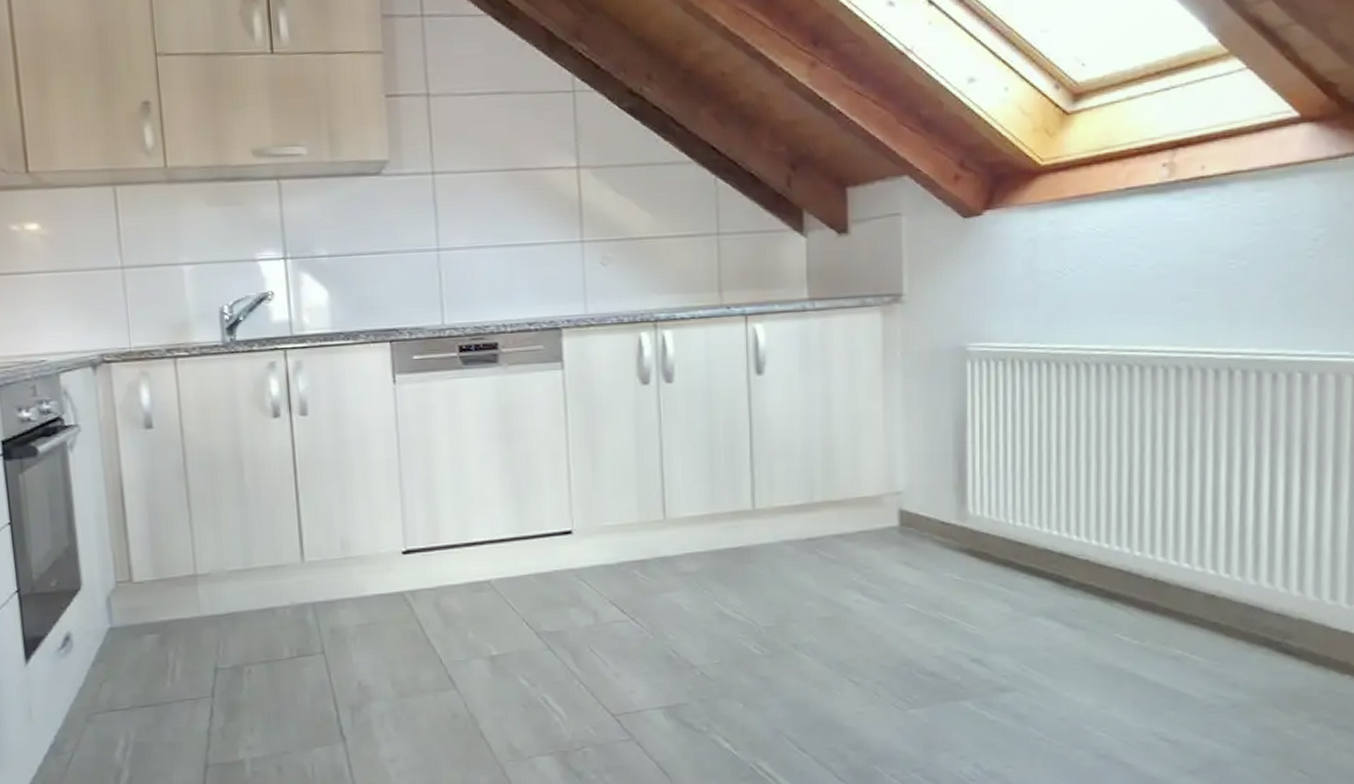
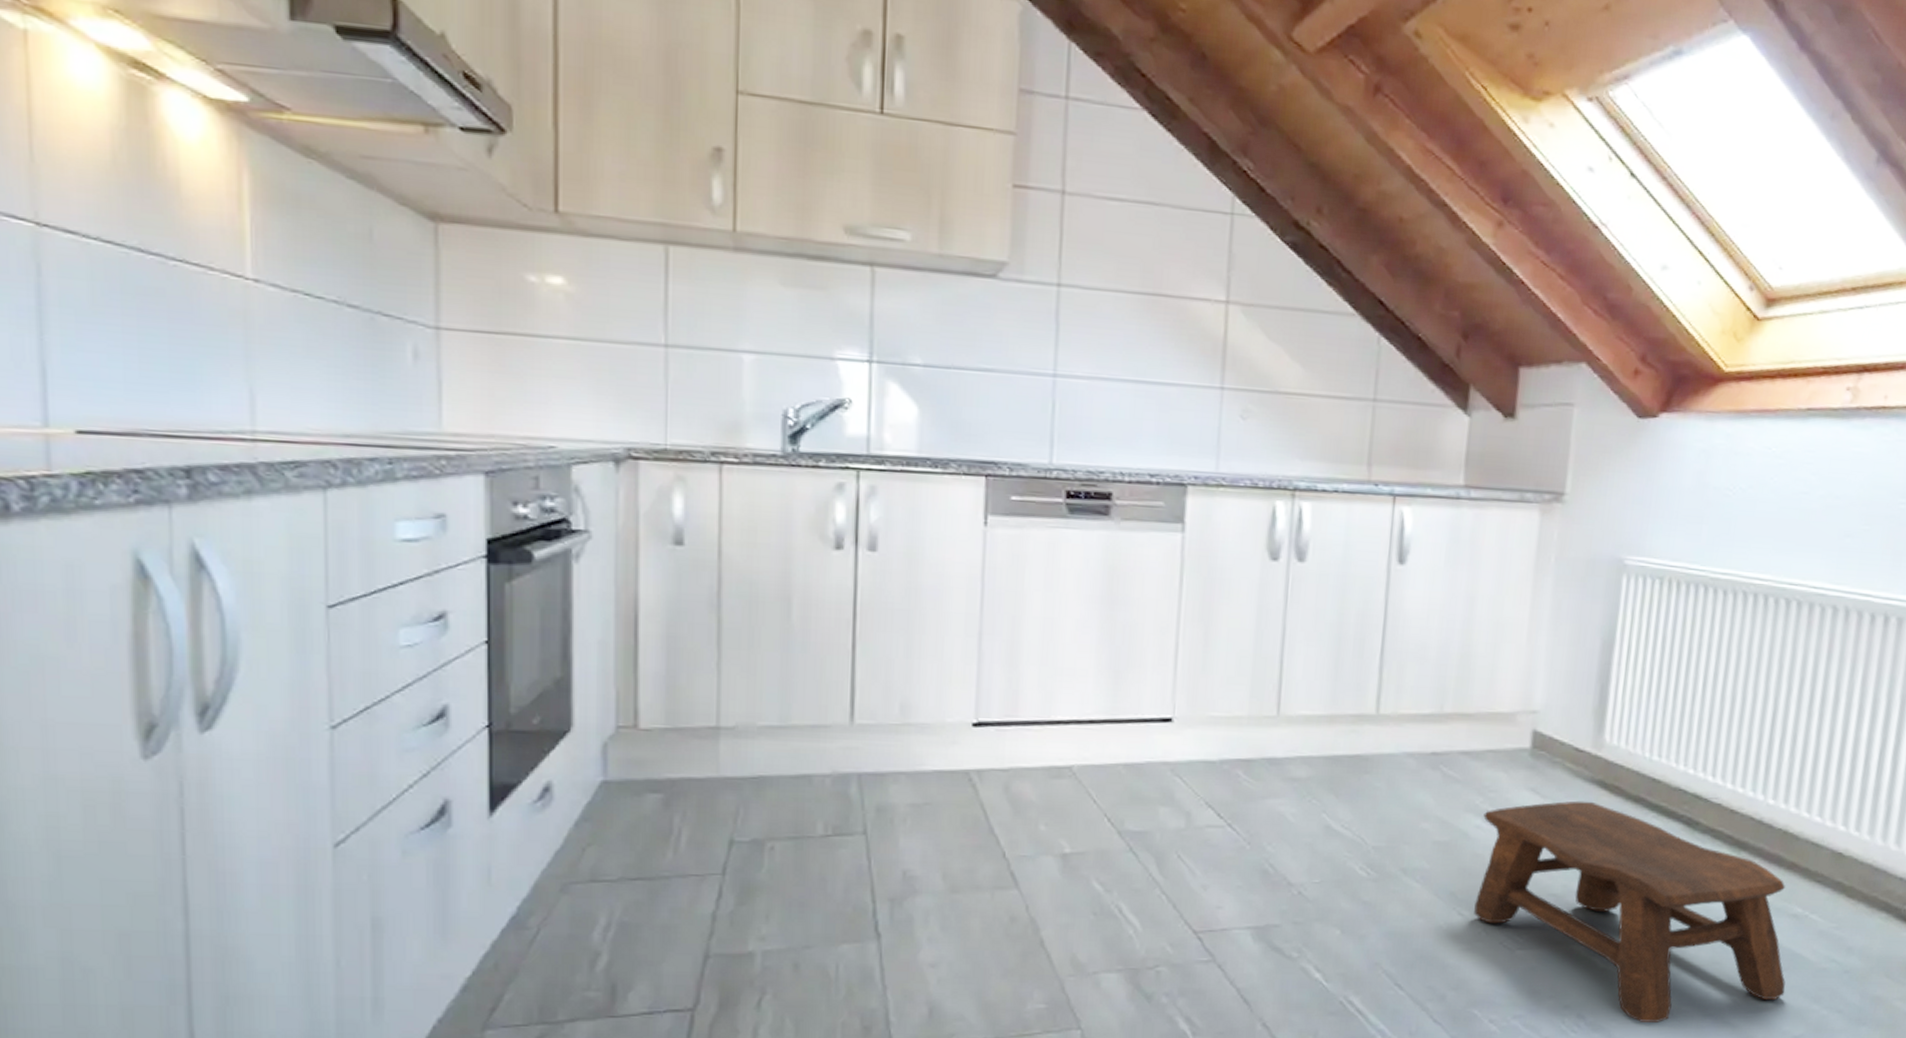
stool: none [862,568,1175,767] -> present [1474,800,1786,1022]

